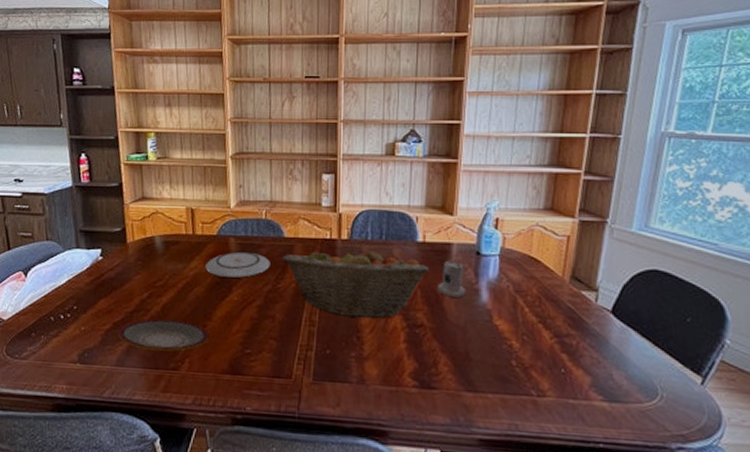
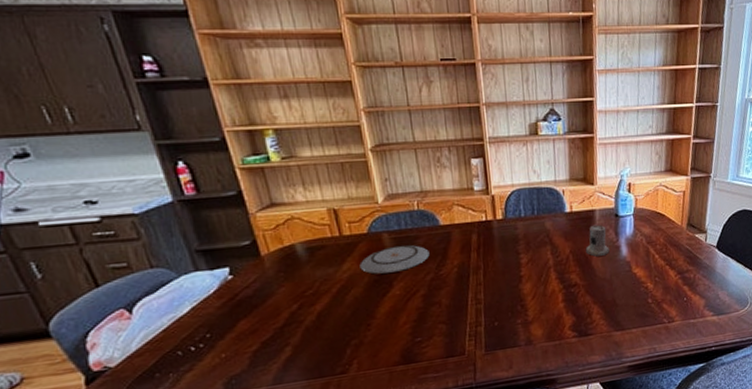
plate: present [118,318,210,352] -> none [269,324,377,362]
fruit basket: present [282,246,429,319] -> none [440,224,577,290]

